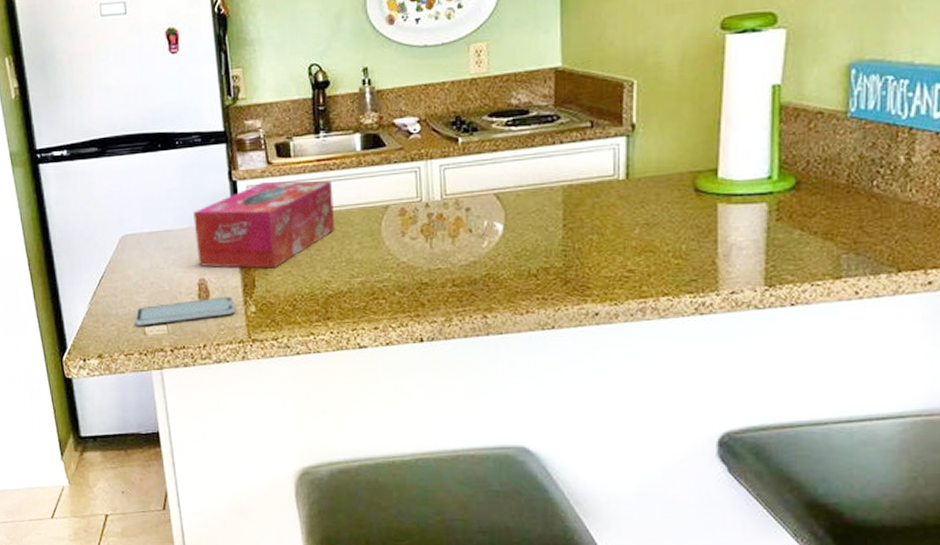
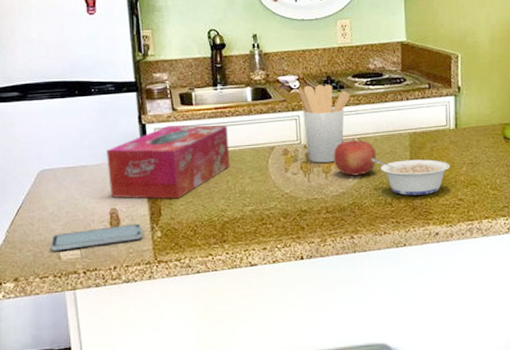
utensil holder: none [419,127,486,225] -> present [299,84,351,163]
fruit: none [462,193,519,241] -> present [333,138,377,176]
legume: none [511,218,617,265] -> present [371,157,450,196]

